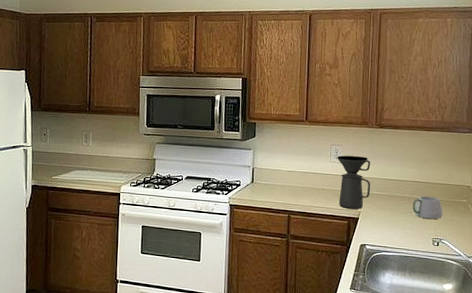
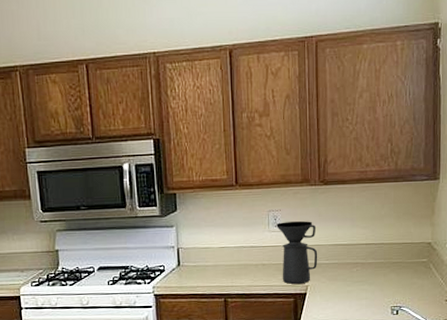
mug: present [406,196,443,220] -> none [360,259,402,286]

